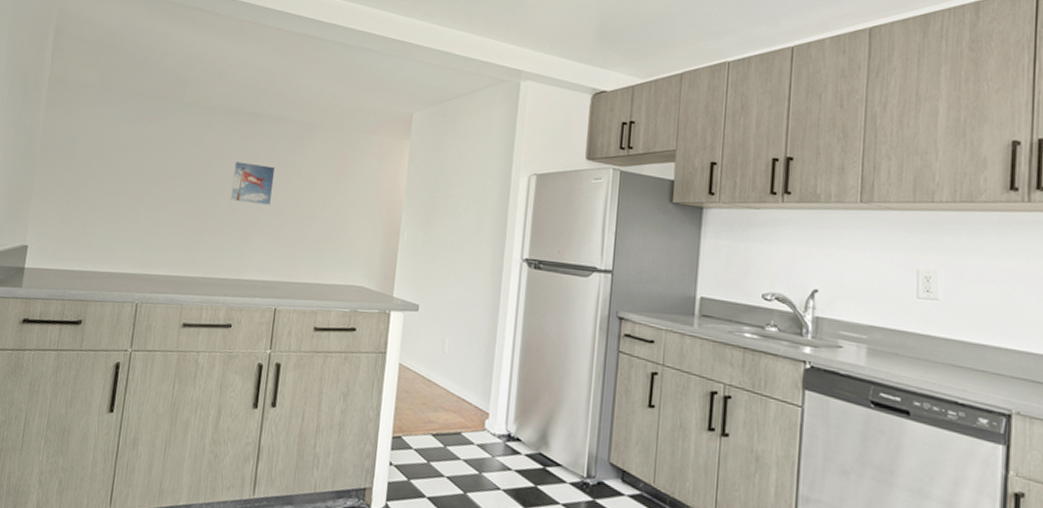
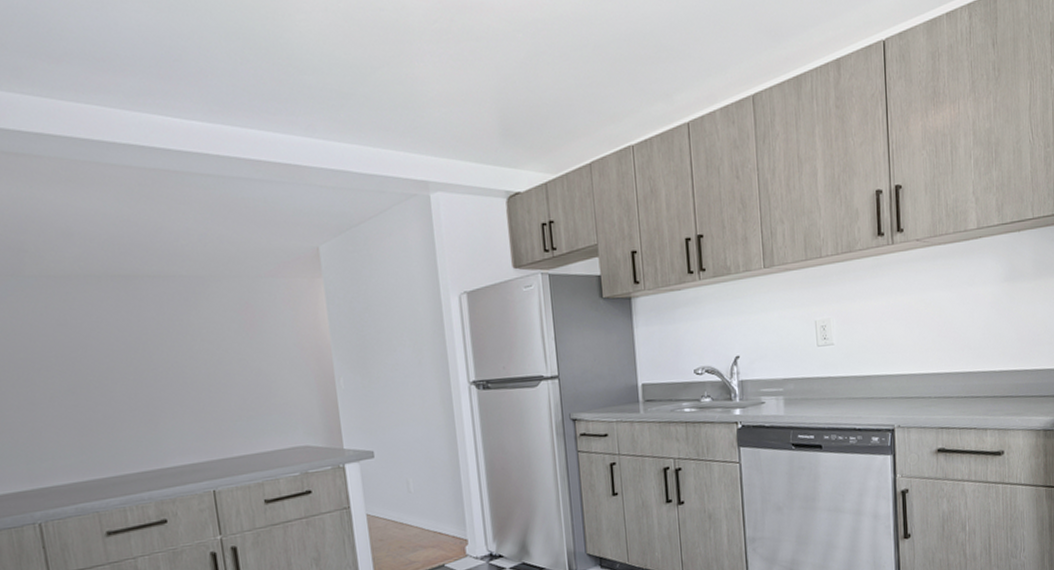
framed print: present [230,161,276,205] -> none [117,334,177,384]

